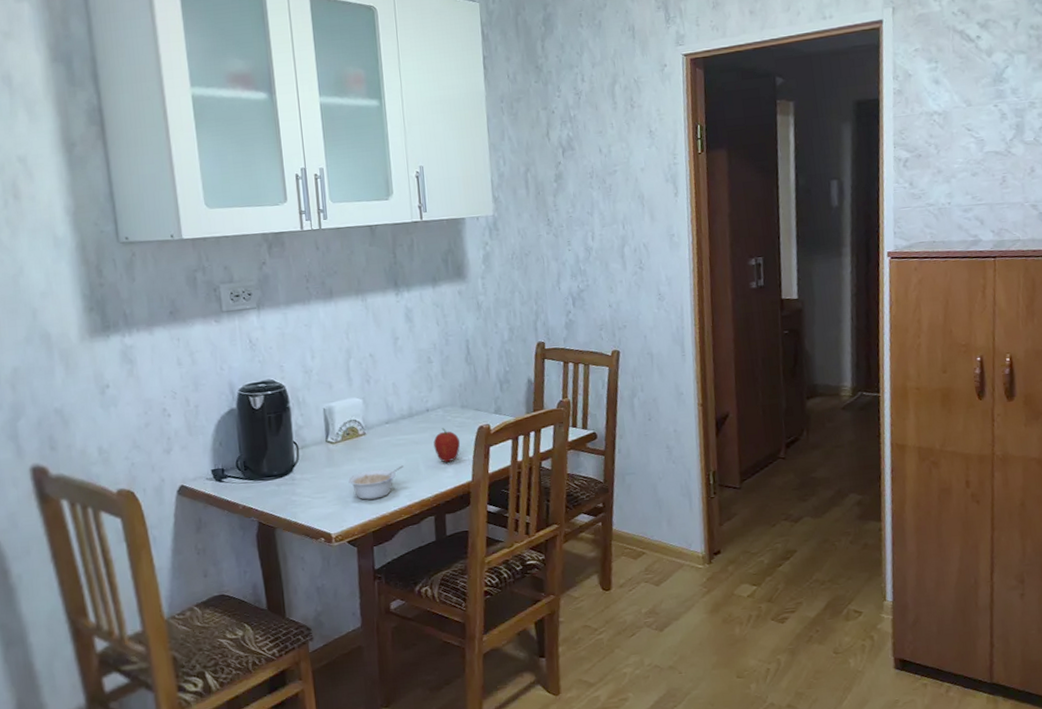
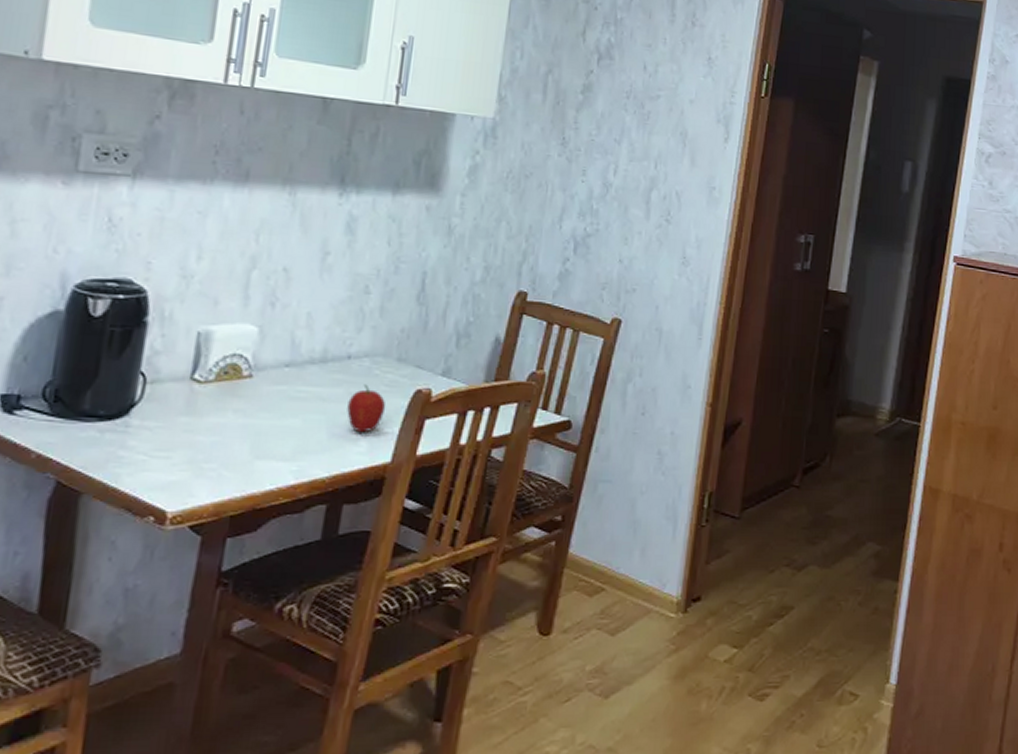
legume: present [348,465,403,500] -> none [211,428,297,470]

